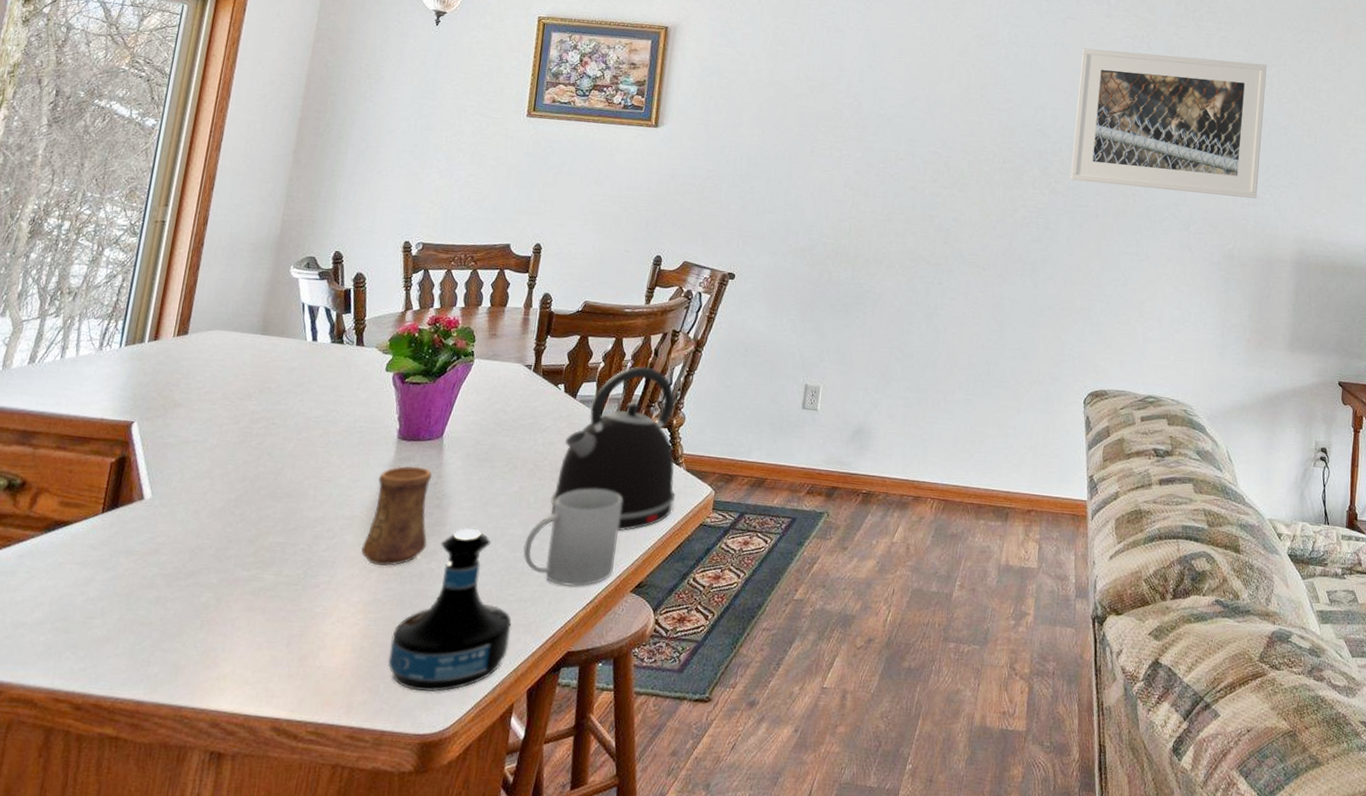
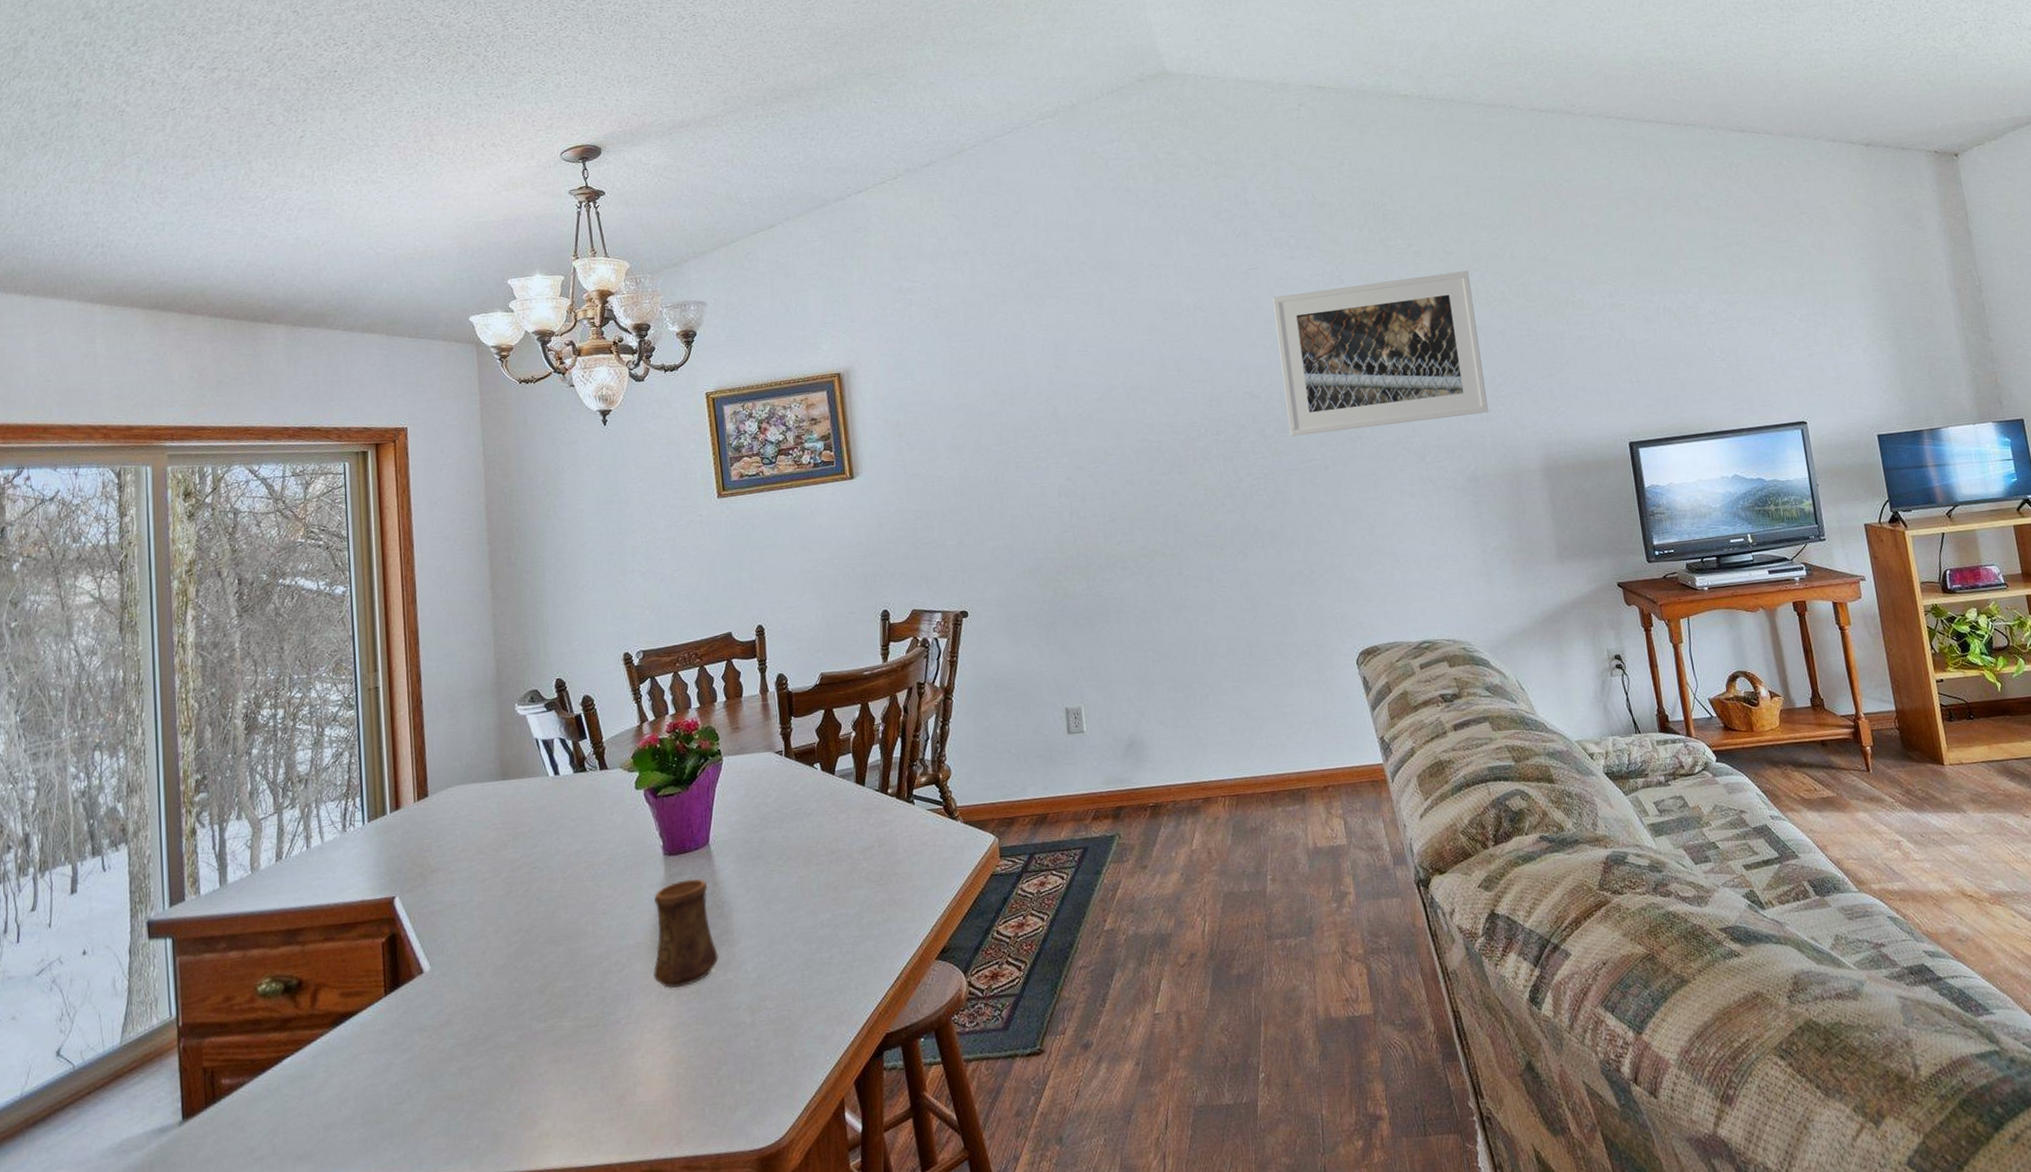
tequila bottle: present [387,528,512,692] -> none [705,930,826,1107]
mug: present [523,488,623,587] -> none [817,860,913,968]
kettle: present [551,366,675,531] -> none [833,726,959,899]

